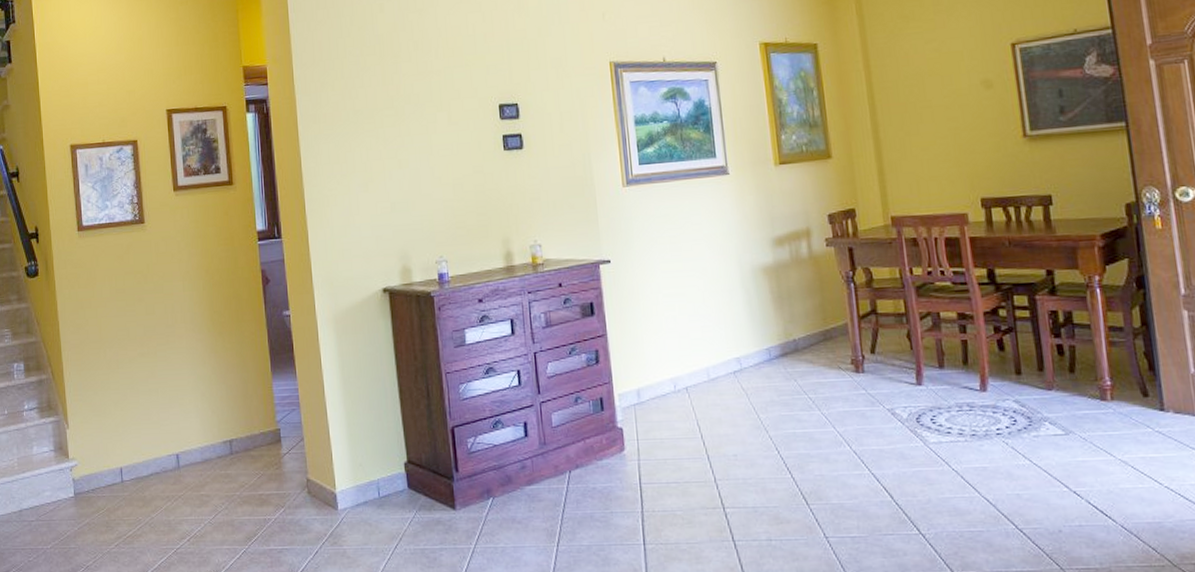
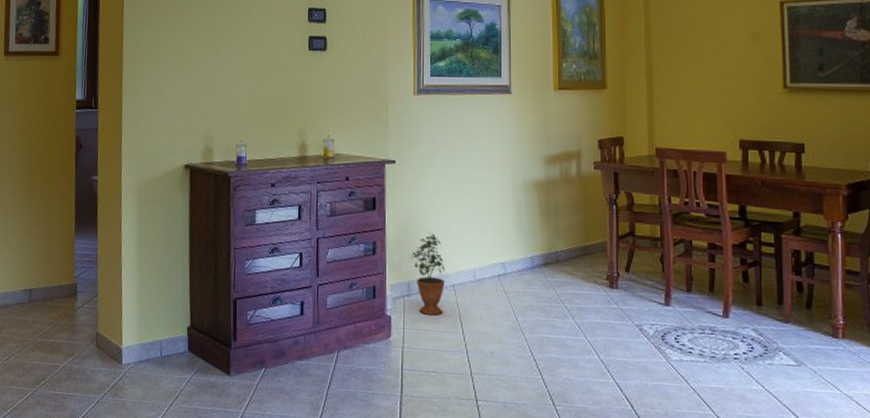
potted plant: none [637,333,679,422] -> present [410,232,445,316]

